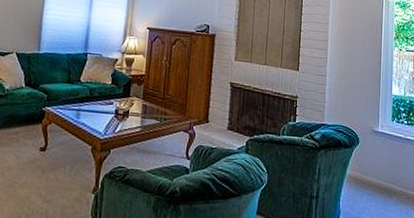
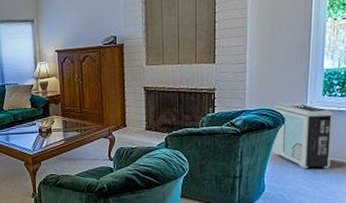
air purifier: none [348,121,402,200] -> present [272,102,334,169]

